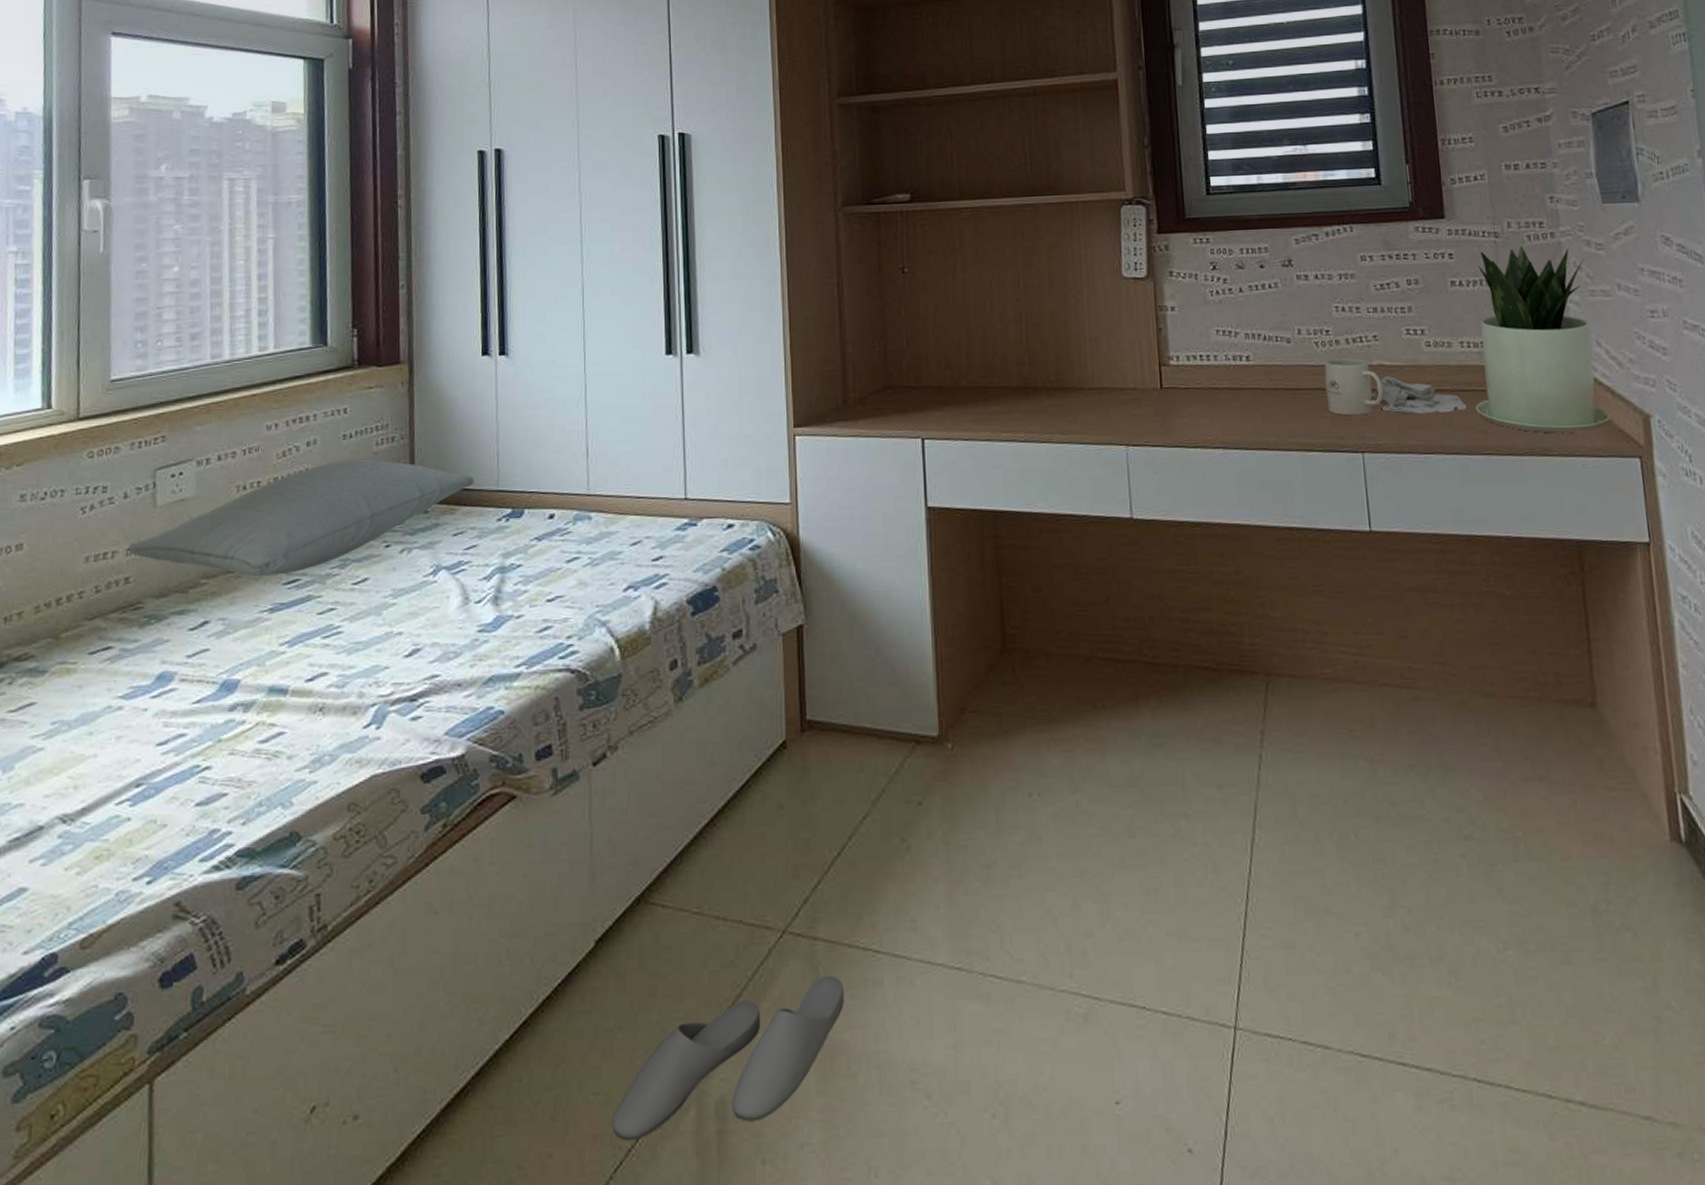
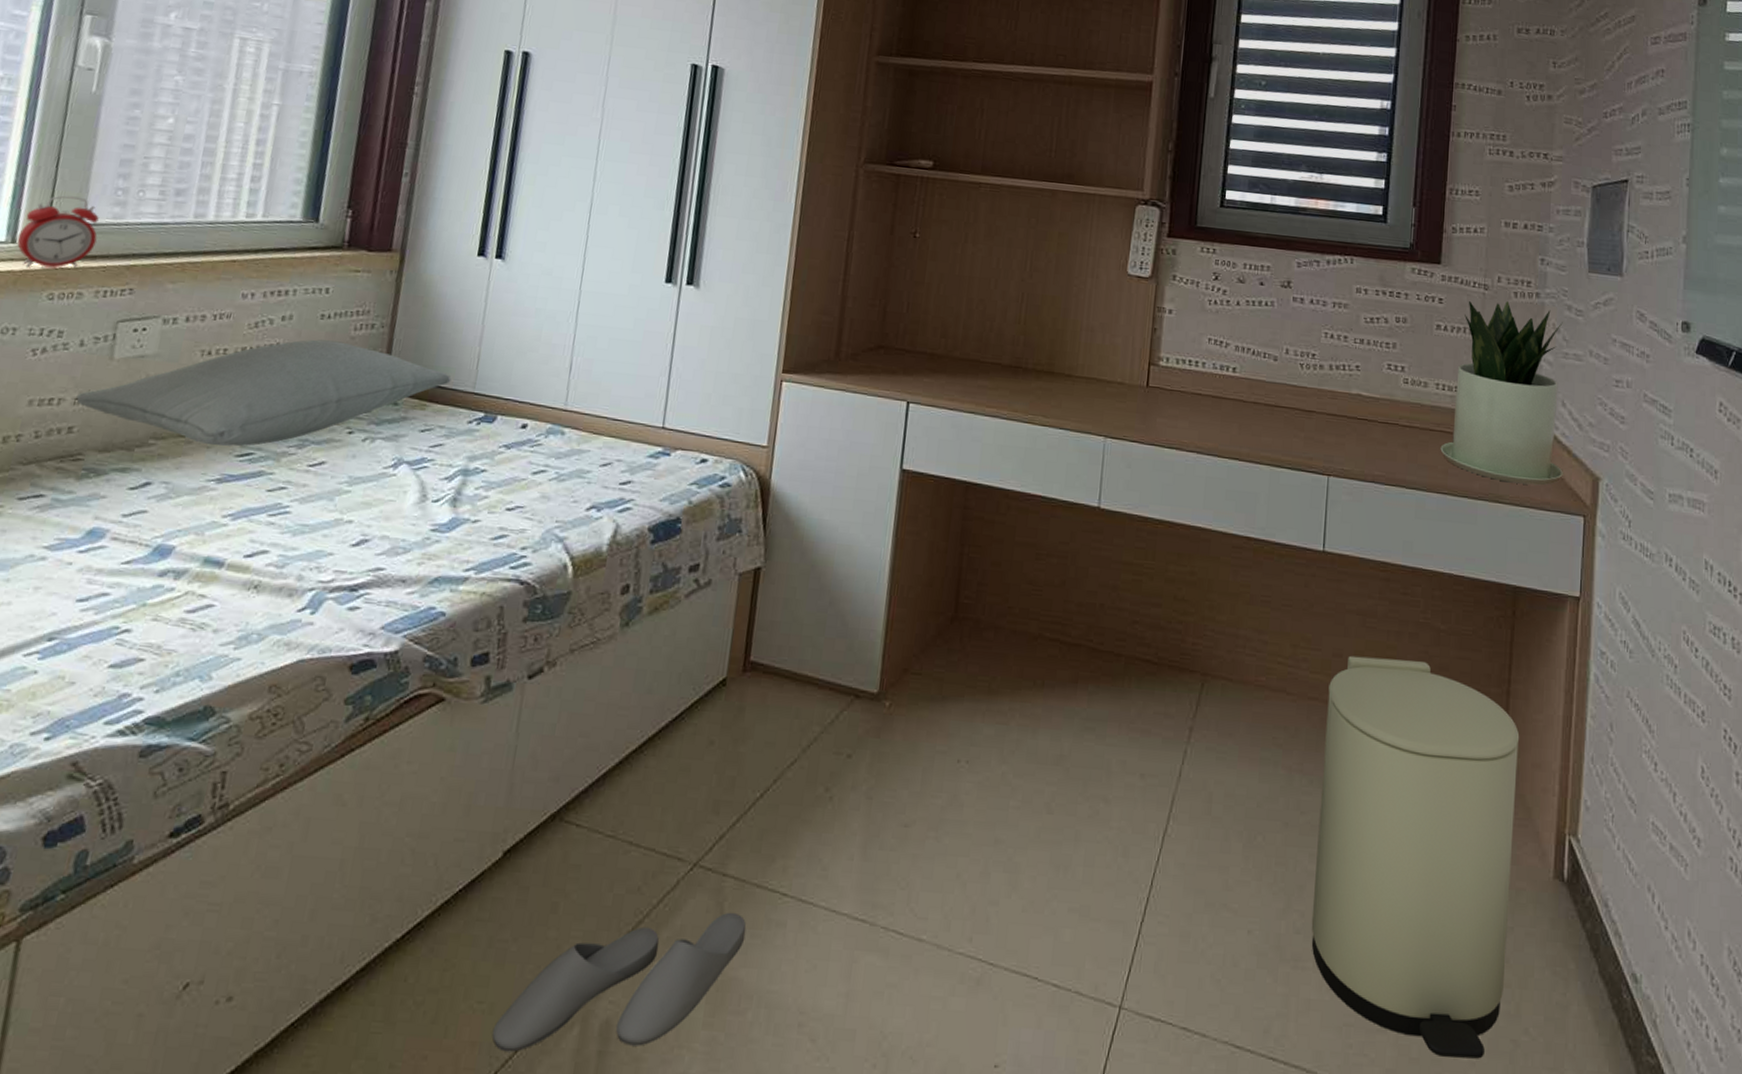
alarm clock: none [52,355,125,429] -> present [17,195,99,268]
mug: present [1324,358,1384,416] -> none [1302,382,1358,440]
tissue: present [1371,376,1467,415] -> none [1345,406,1433,449]
pedal bin: none [1398,632,1637,1042] -> present [1311,655,1520,1059]

